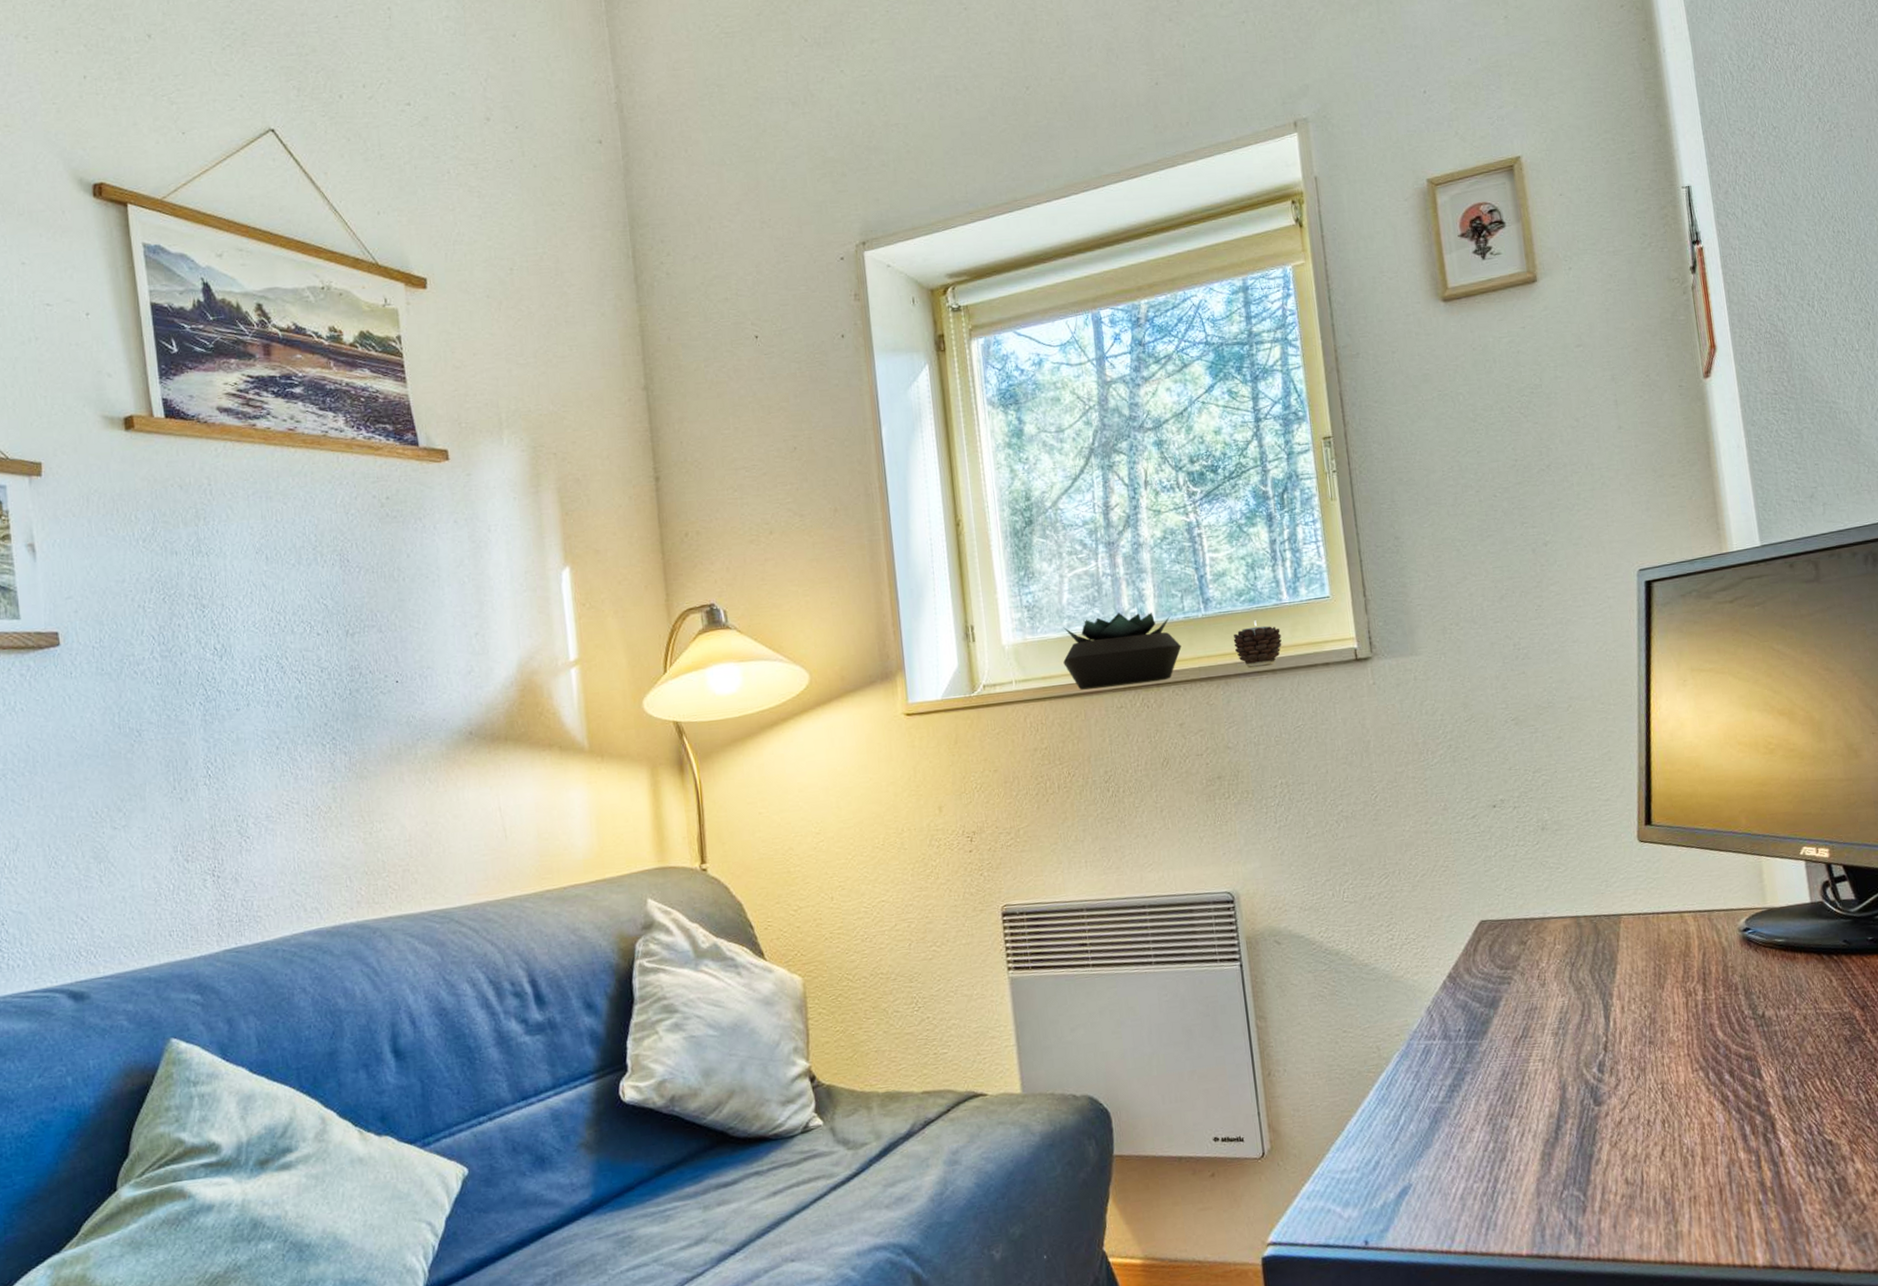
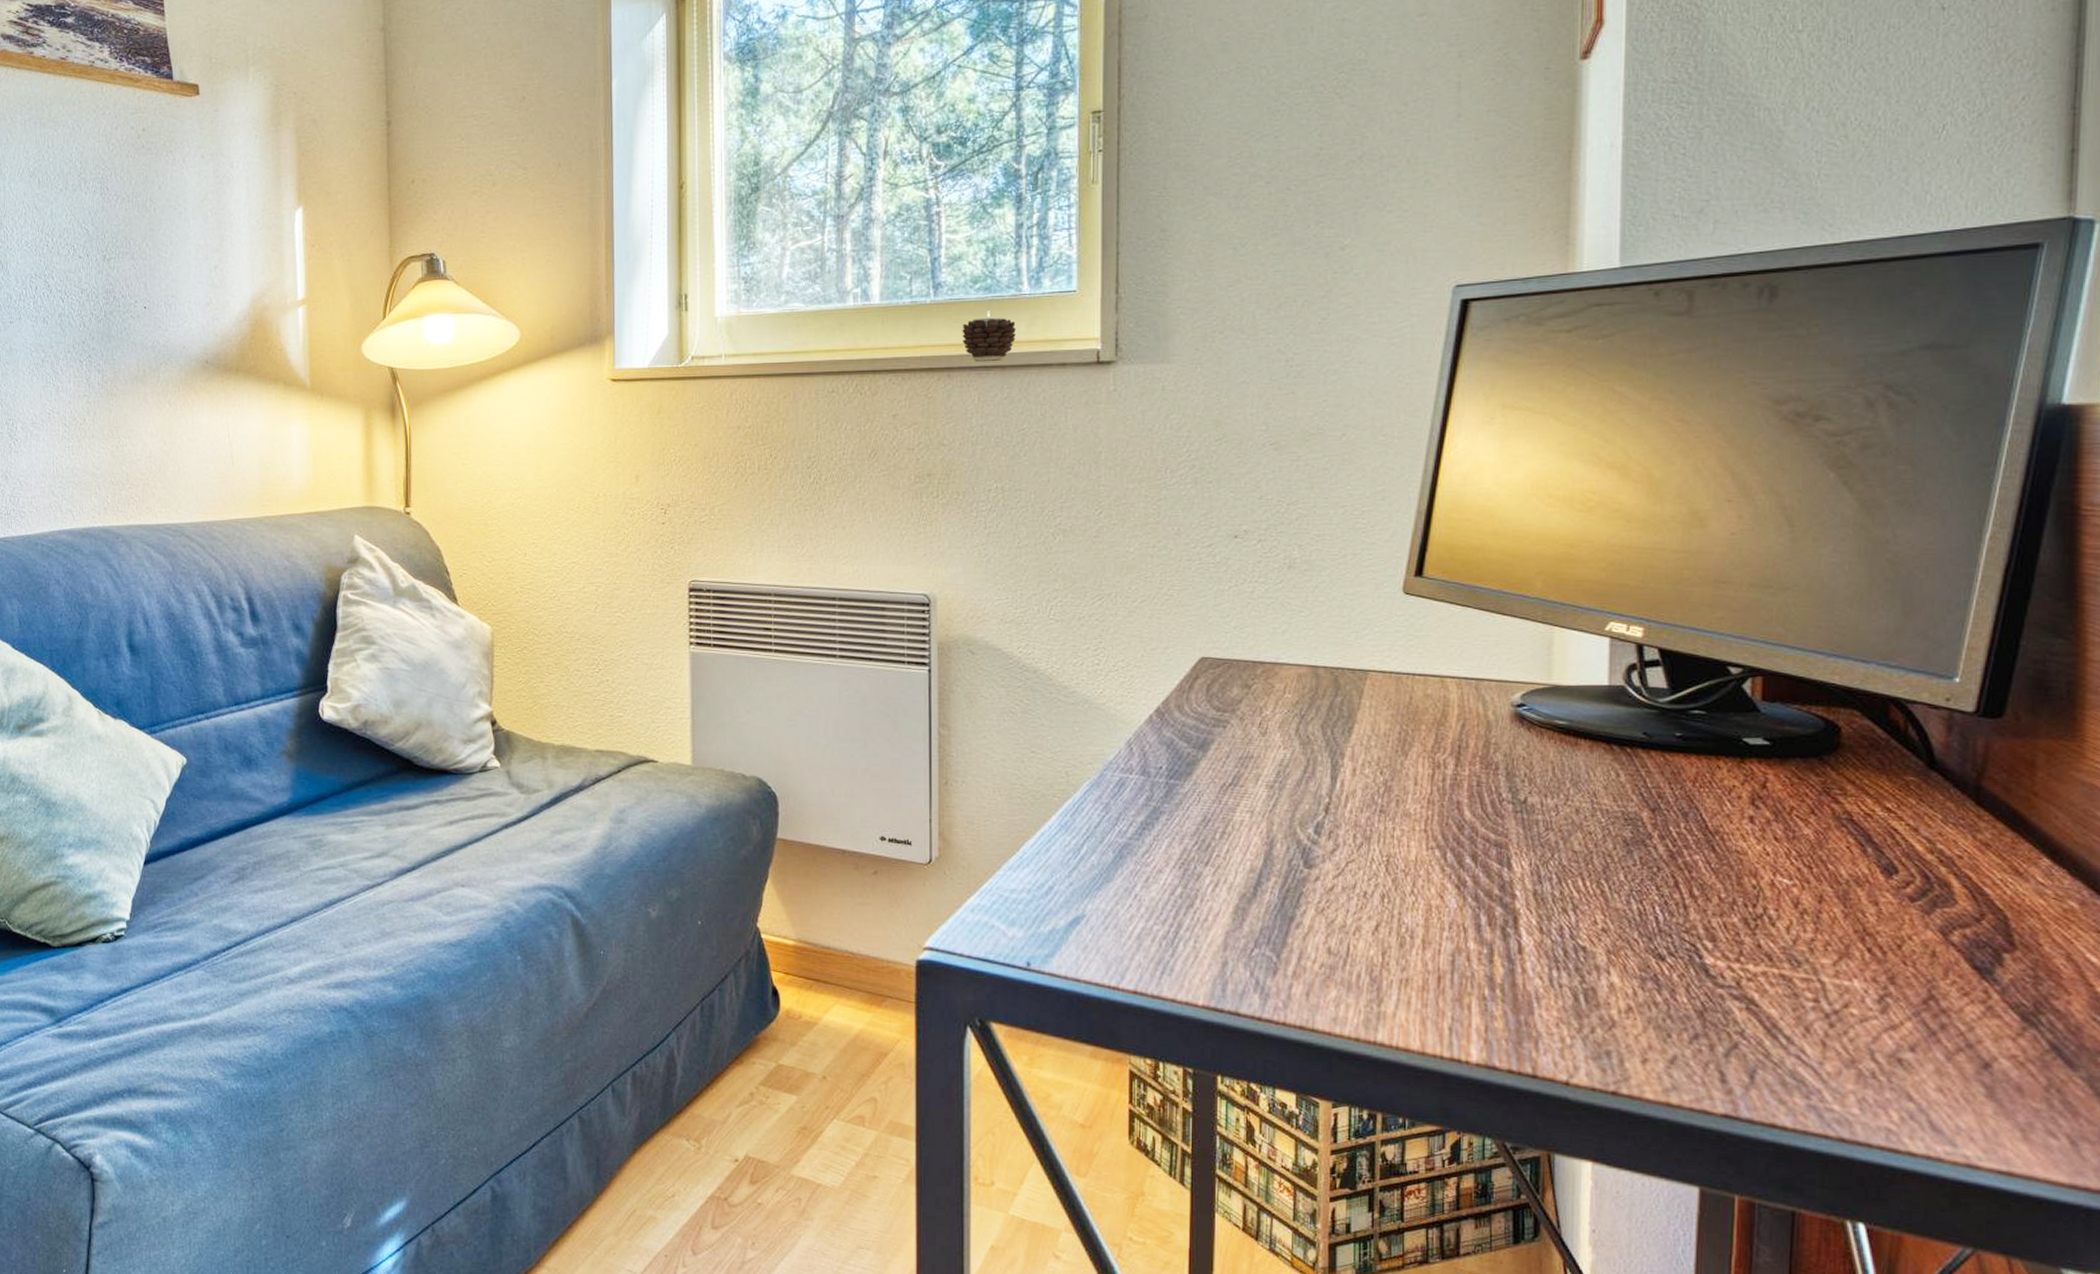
succulent plant: present [1063,612,1182,690] -> none [776,292,904,371]

